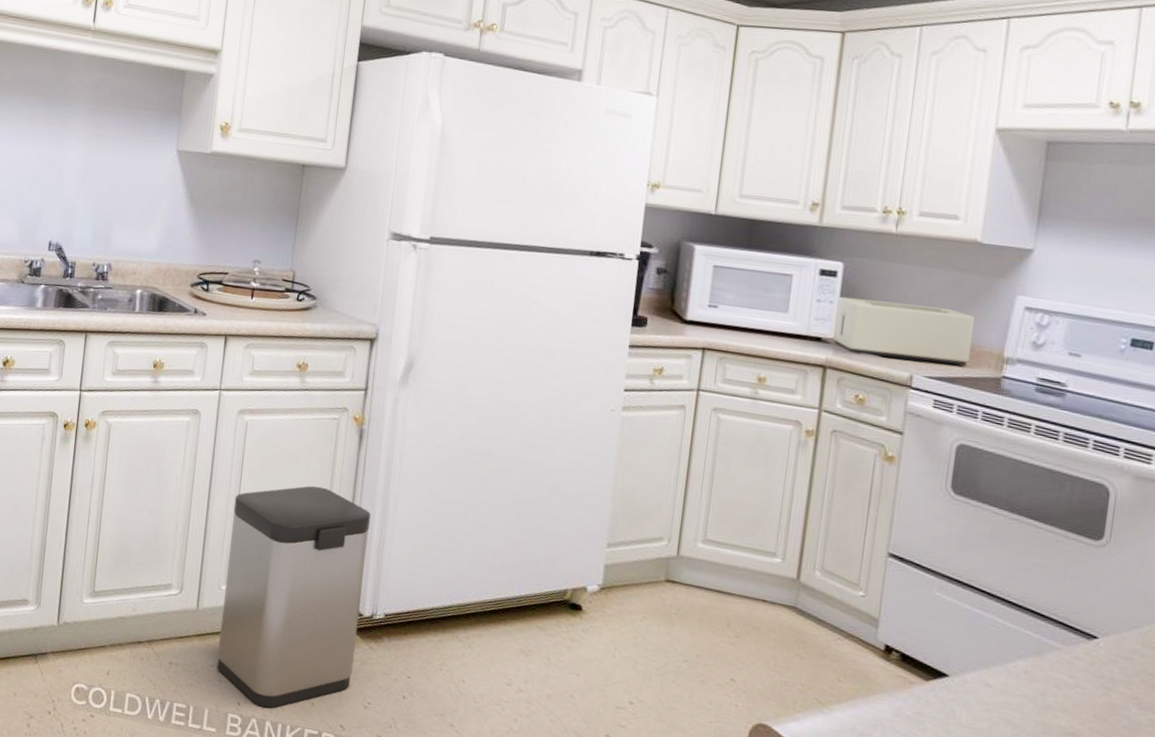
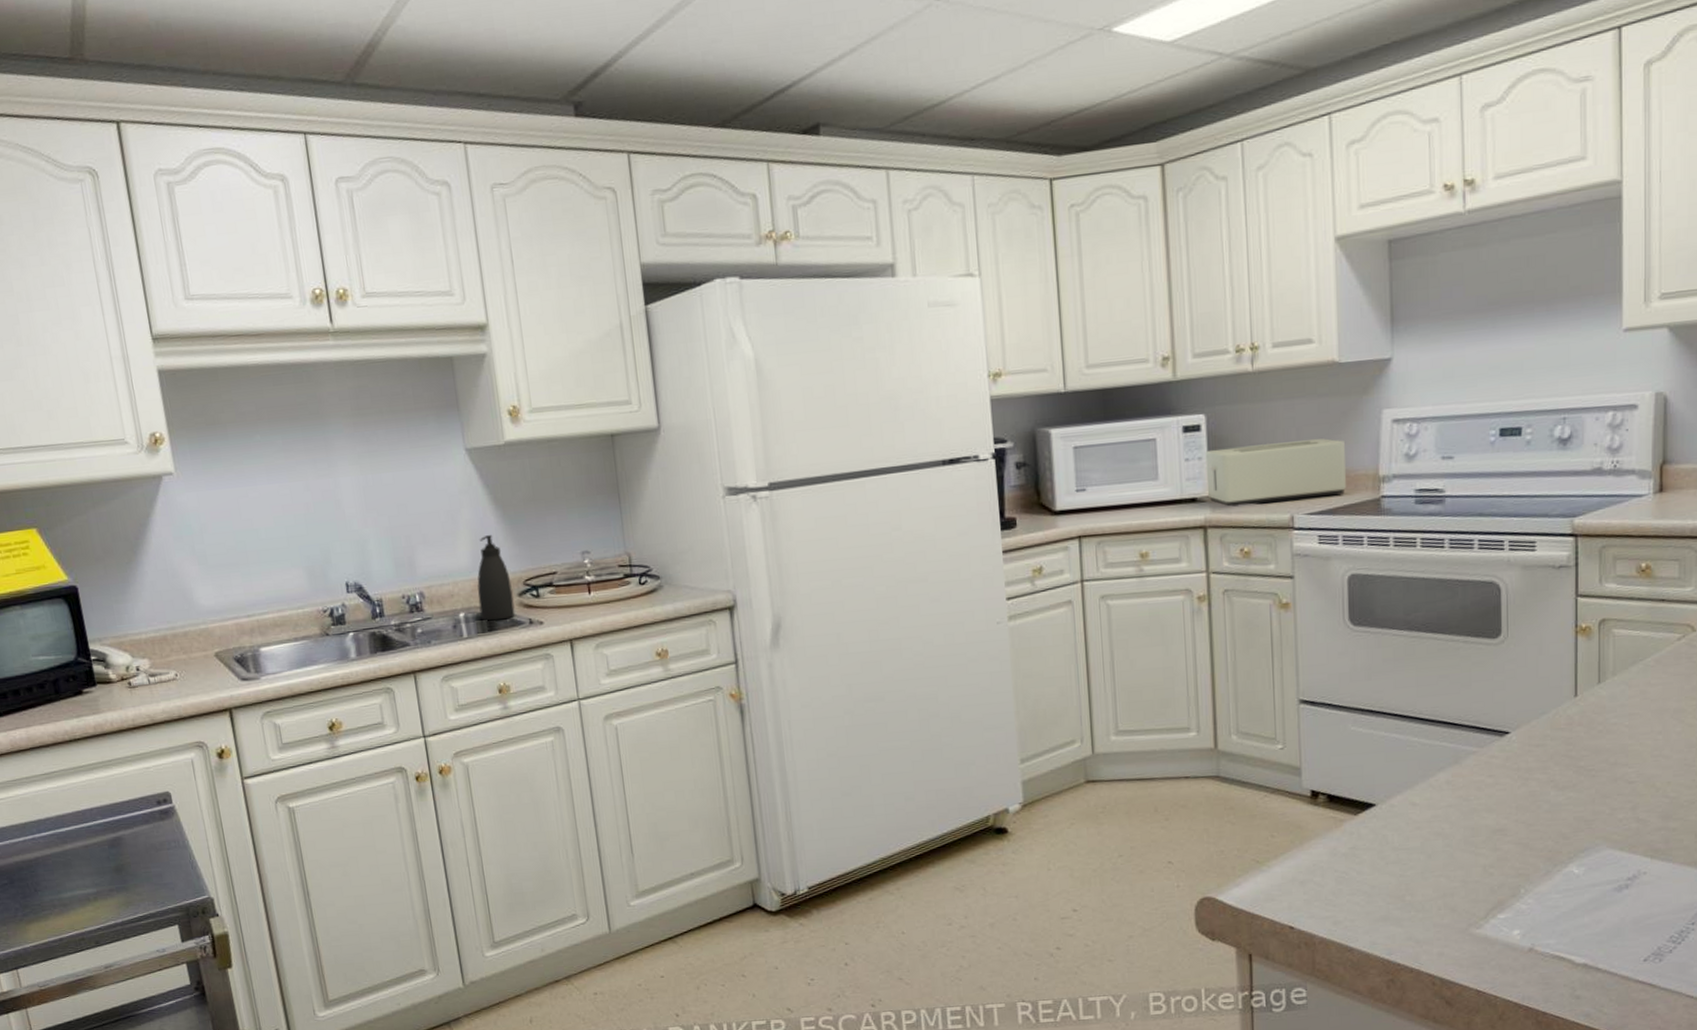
soap dispenser: none [154,228,188,304] -> present [477,535,515,621]
pedal bin: present [217,485,371,709] -> none [622,774,788,1012]

